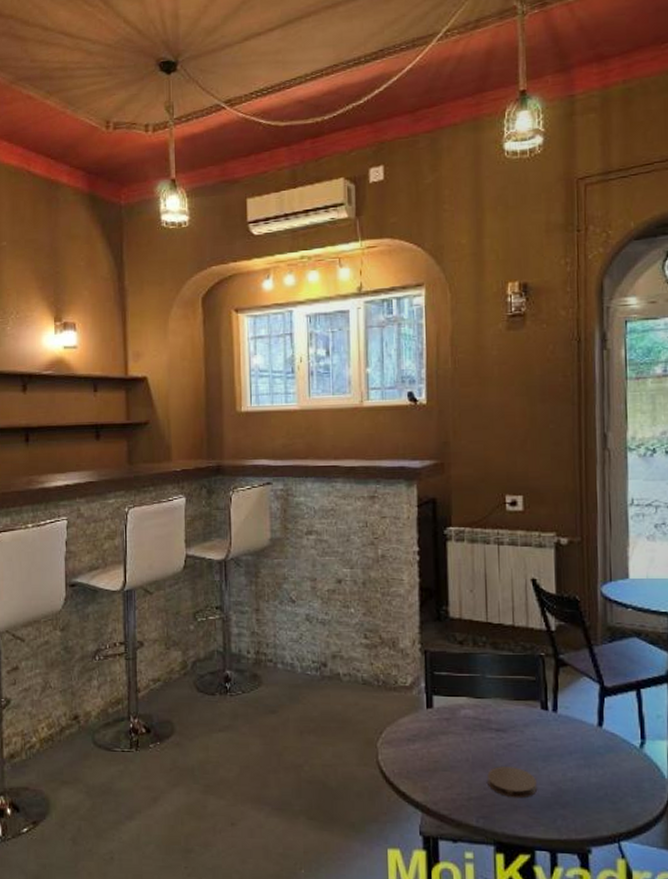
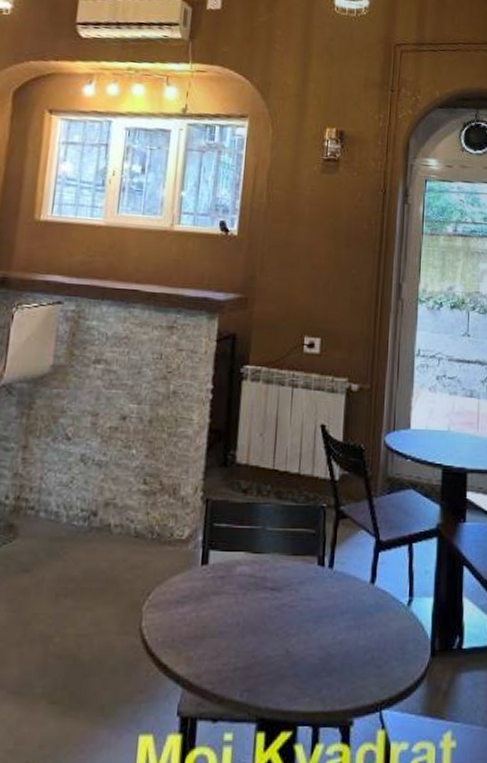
coaster: present [487,766,537,798] -> none [256,630,306,666]

